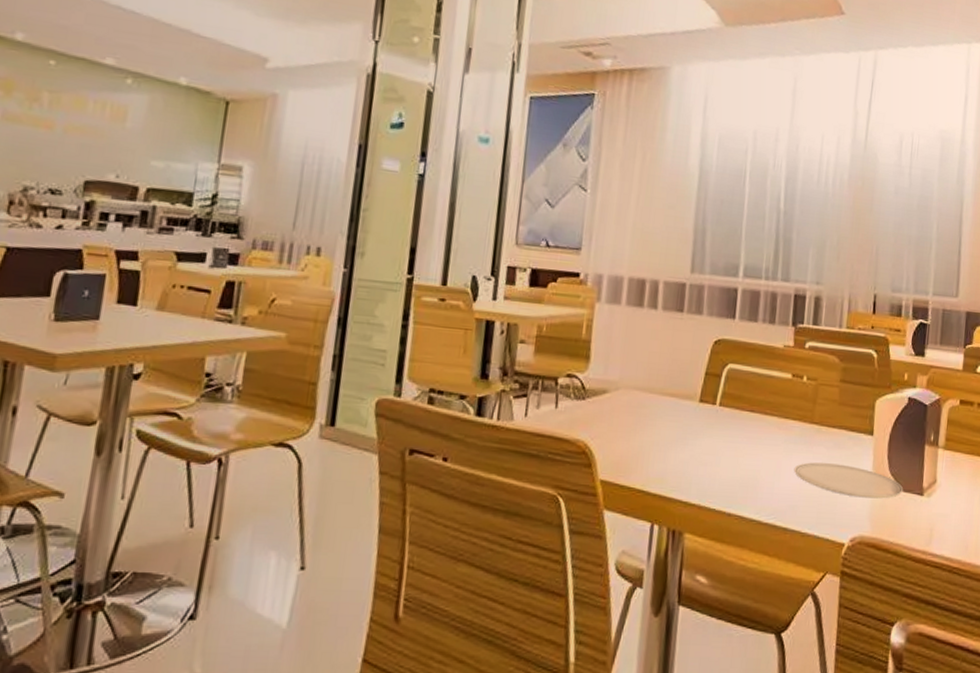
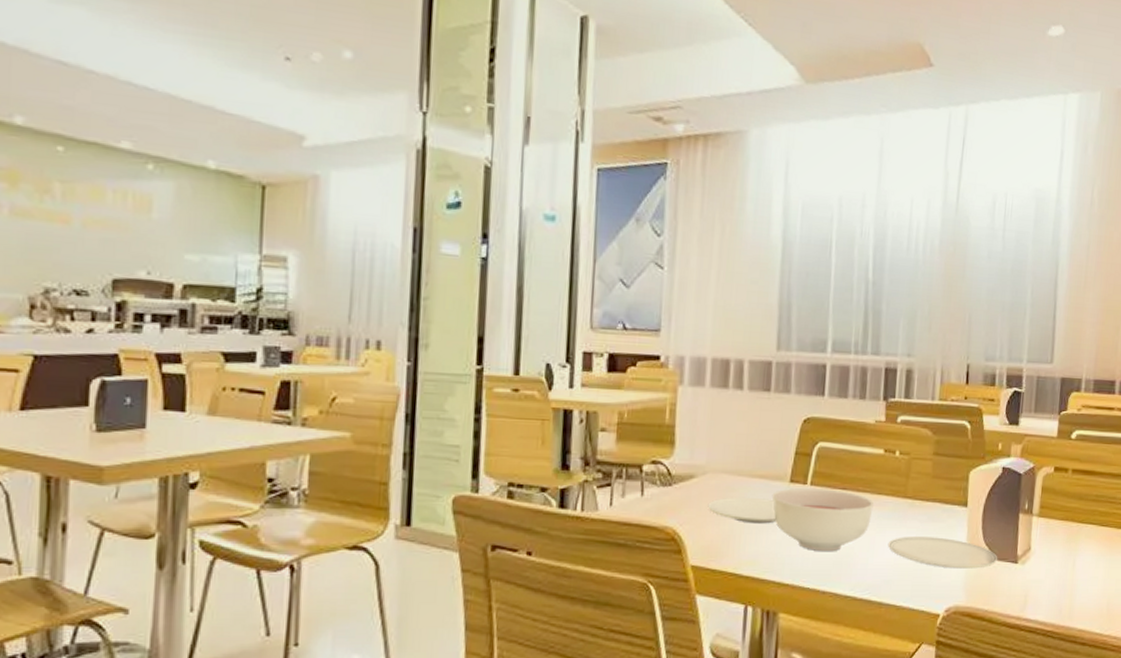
plate: none [618,414,685,442] -> present [707,497,777,524]
bowl: none [681,408,781,474] -> present [772,488,873,552]

